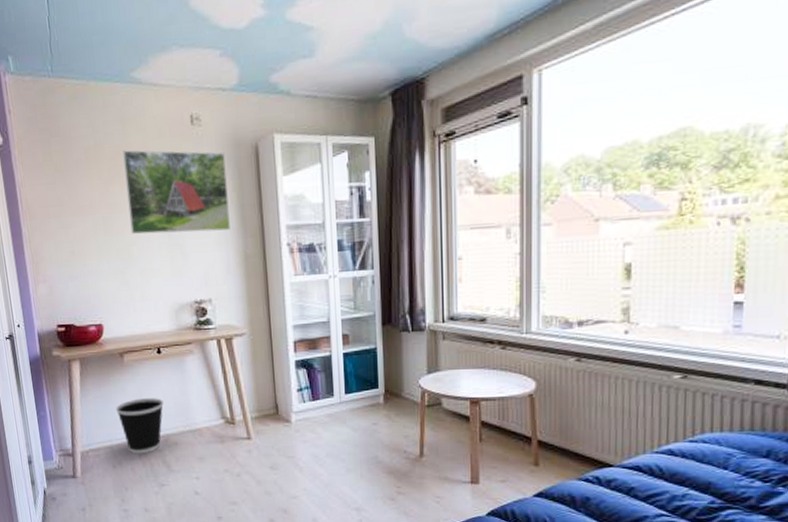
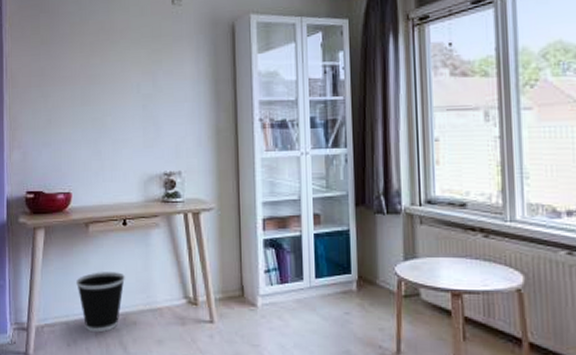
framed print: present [123,150,230,234] -> none [106,26,204,105]

